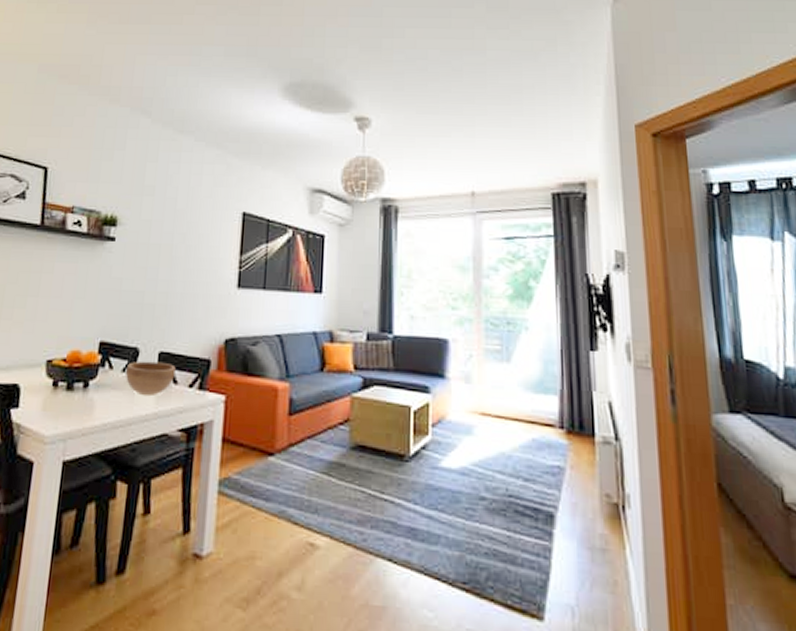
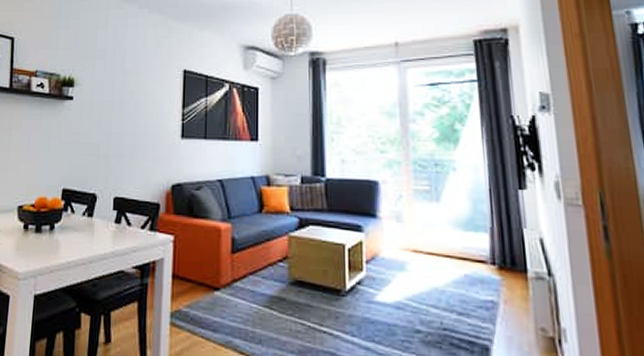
bowl: present [126,361,176,397] -> none [86,205,129,237]

